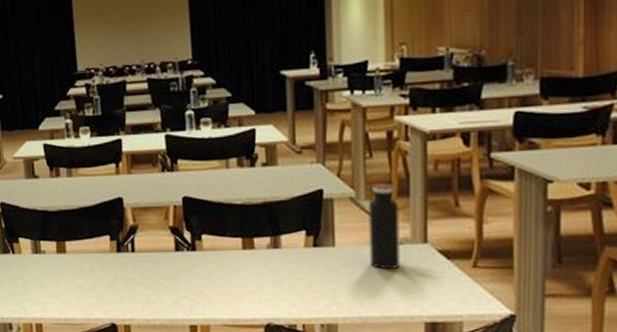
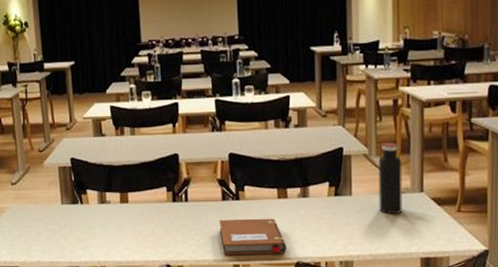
notebook: none [171,272,255,314] -> present [219,218,287,255]

